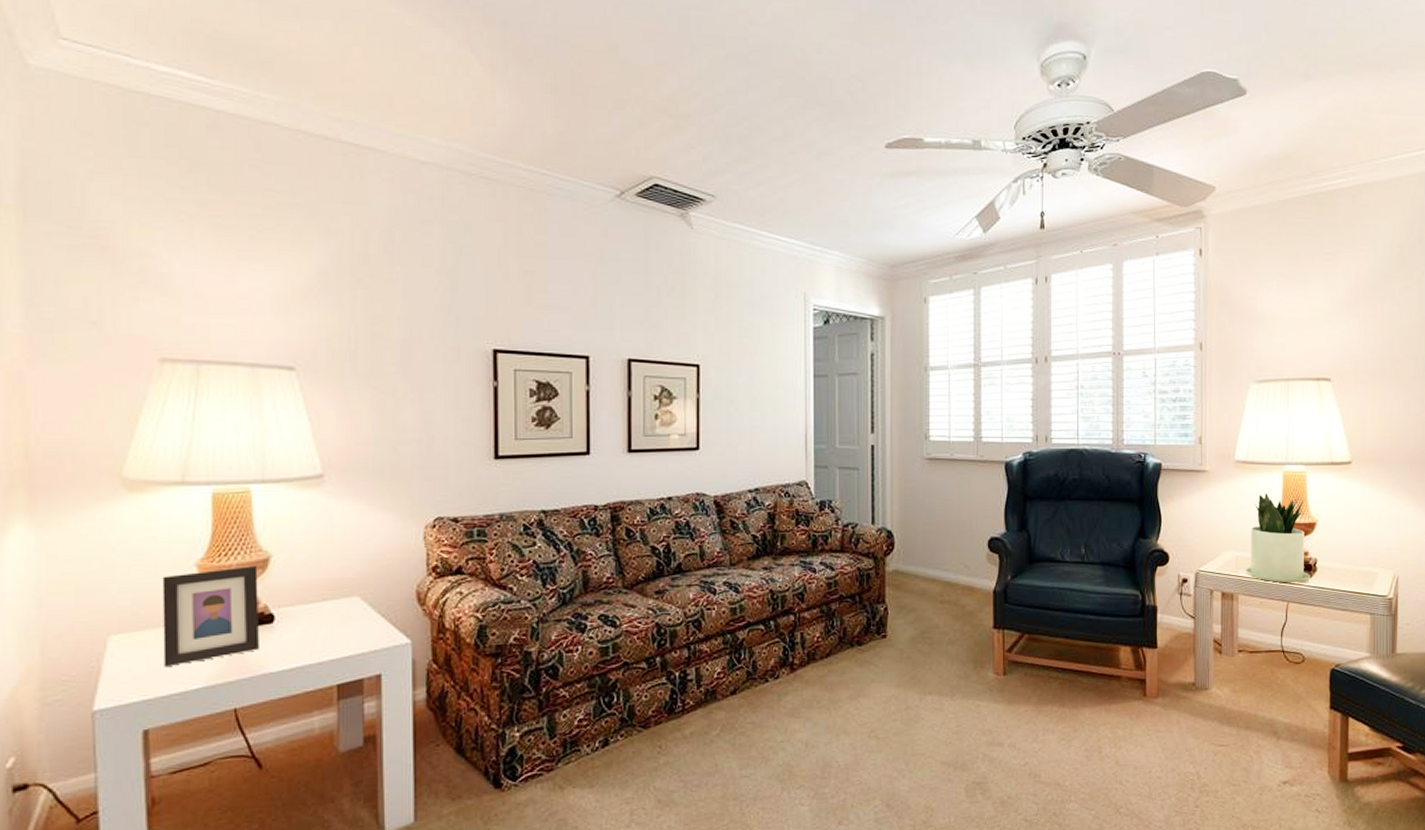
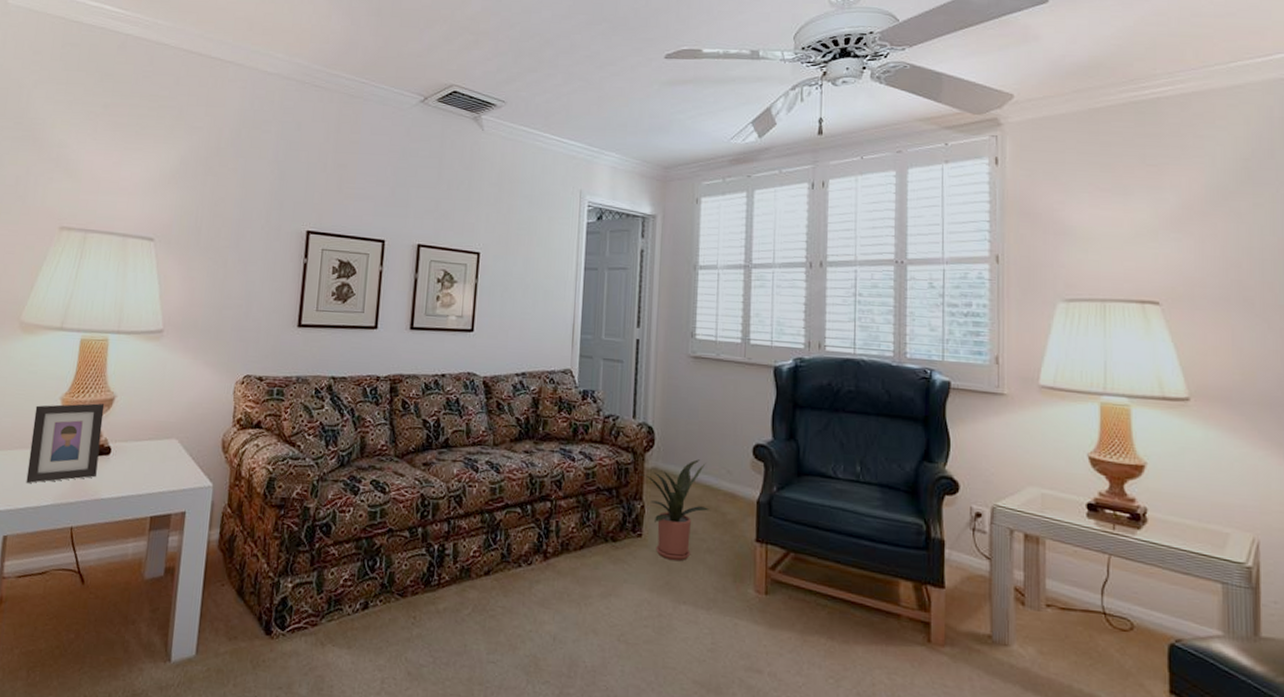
house plant: none [881,558,950,656] -> present [639,459,710,561]
planter: present [1245,492,1311,583] -> none [1053,424,1139,534]

